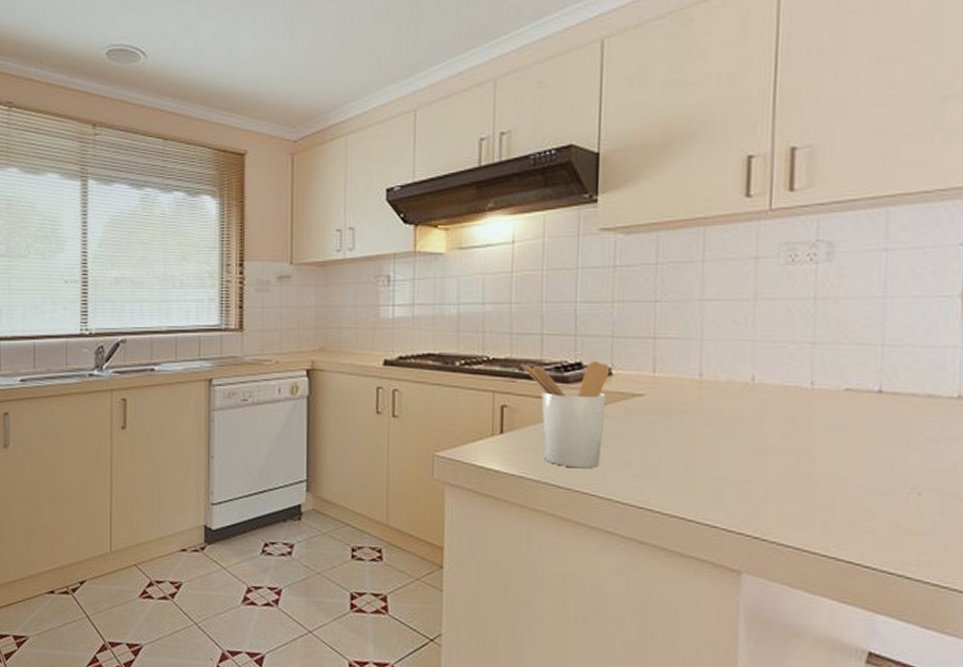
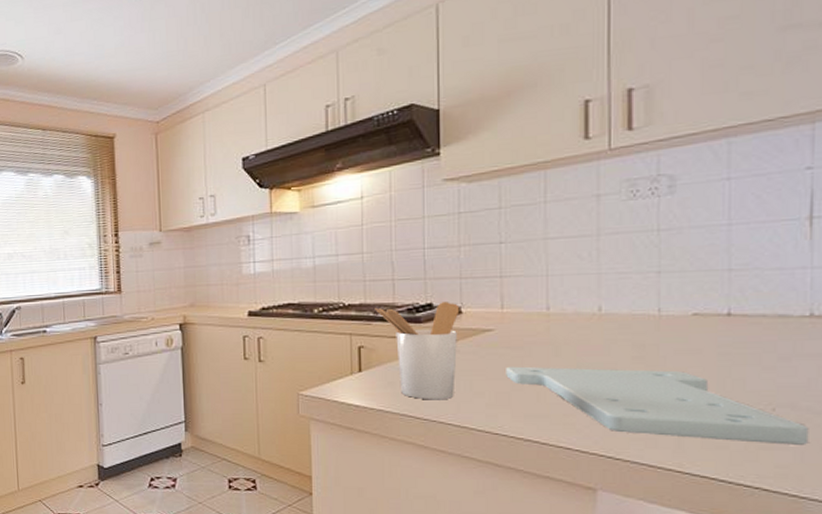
cutting board: none [654,435,953,532] -> present [506,366,809,445]

